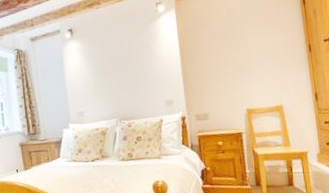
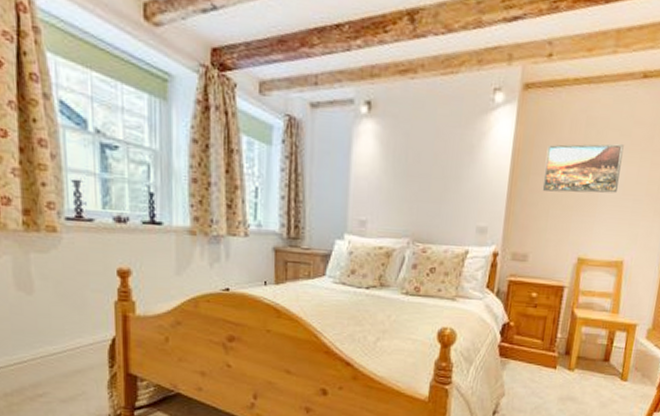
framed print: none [203,22,263,66] -> present [542,143,624,194]

